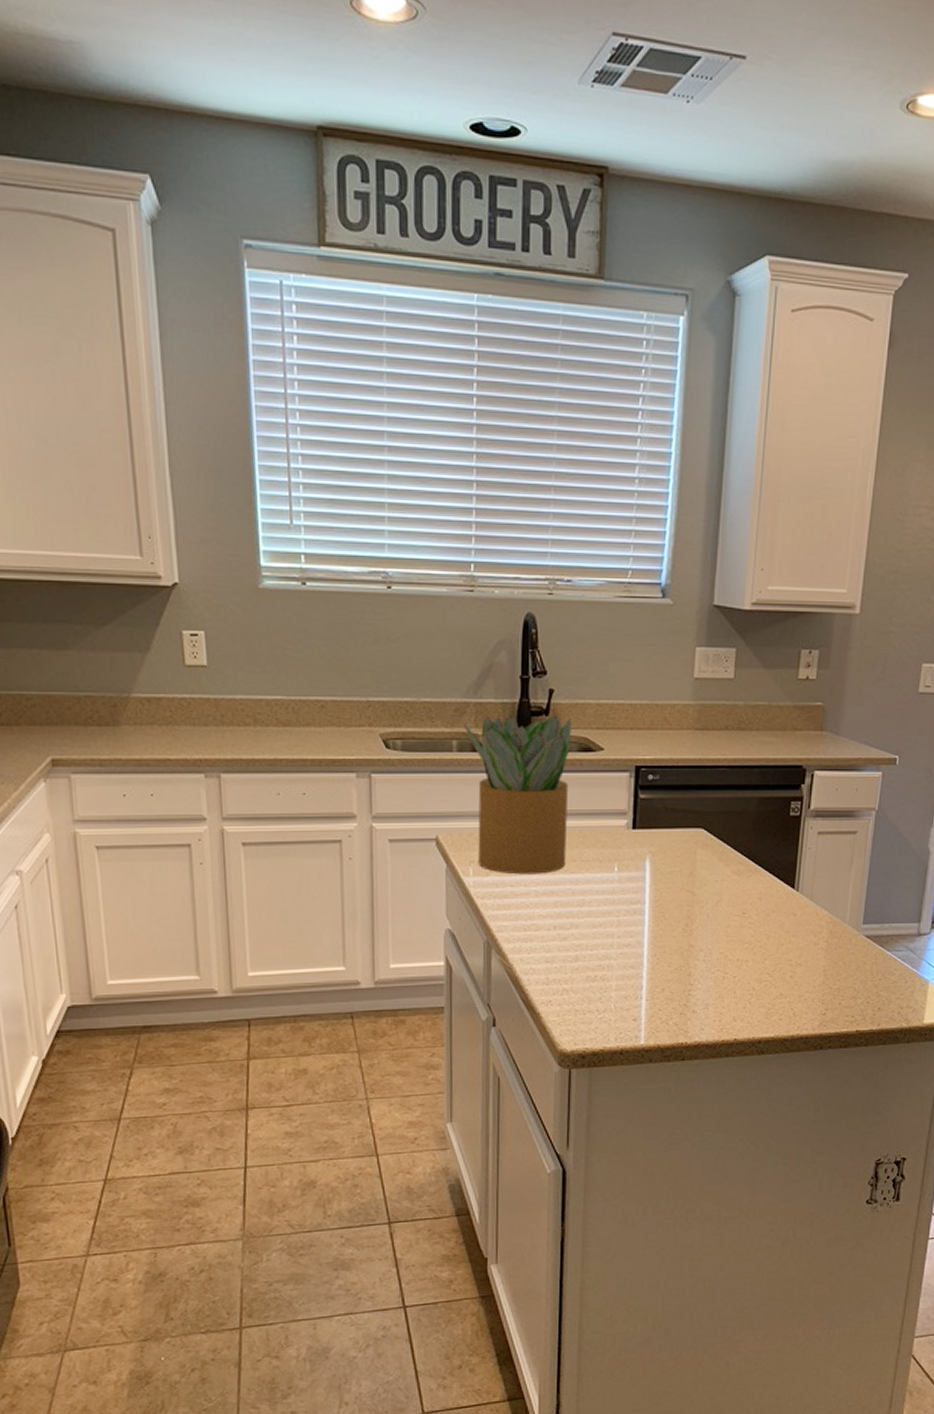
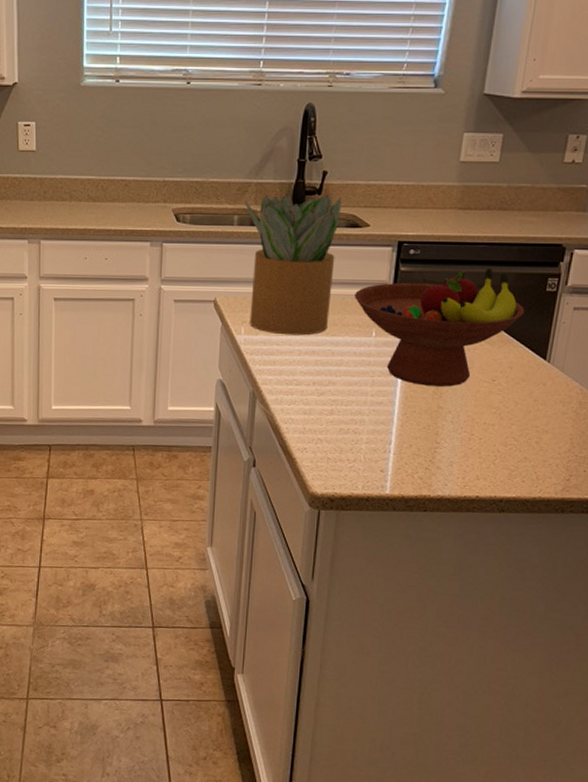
fruit bowl: none [593,793,770,924] -> present [355,269,525,387]

